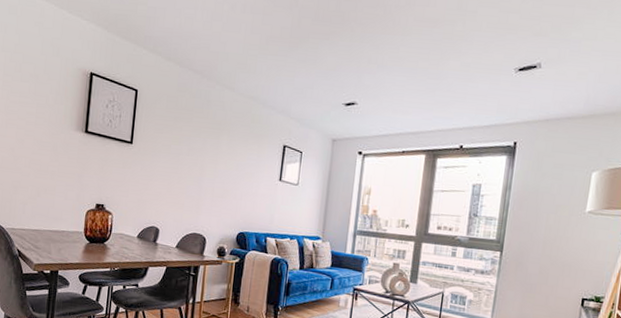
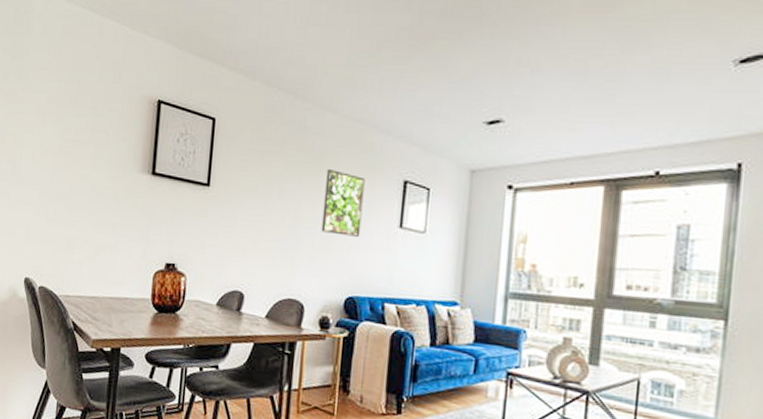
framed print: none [220,133,255,187] -> present [321,168,365,237]

